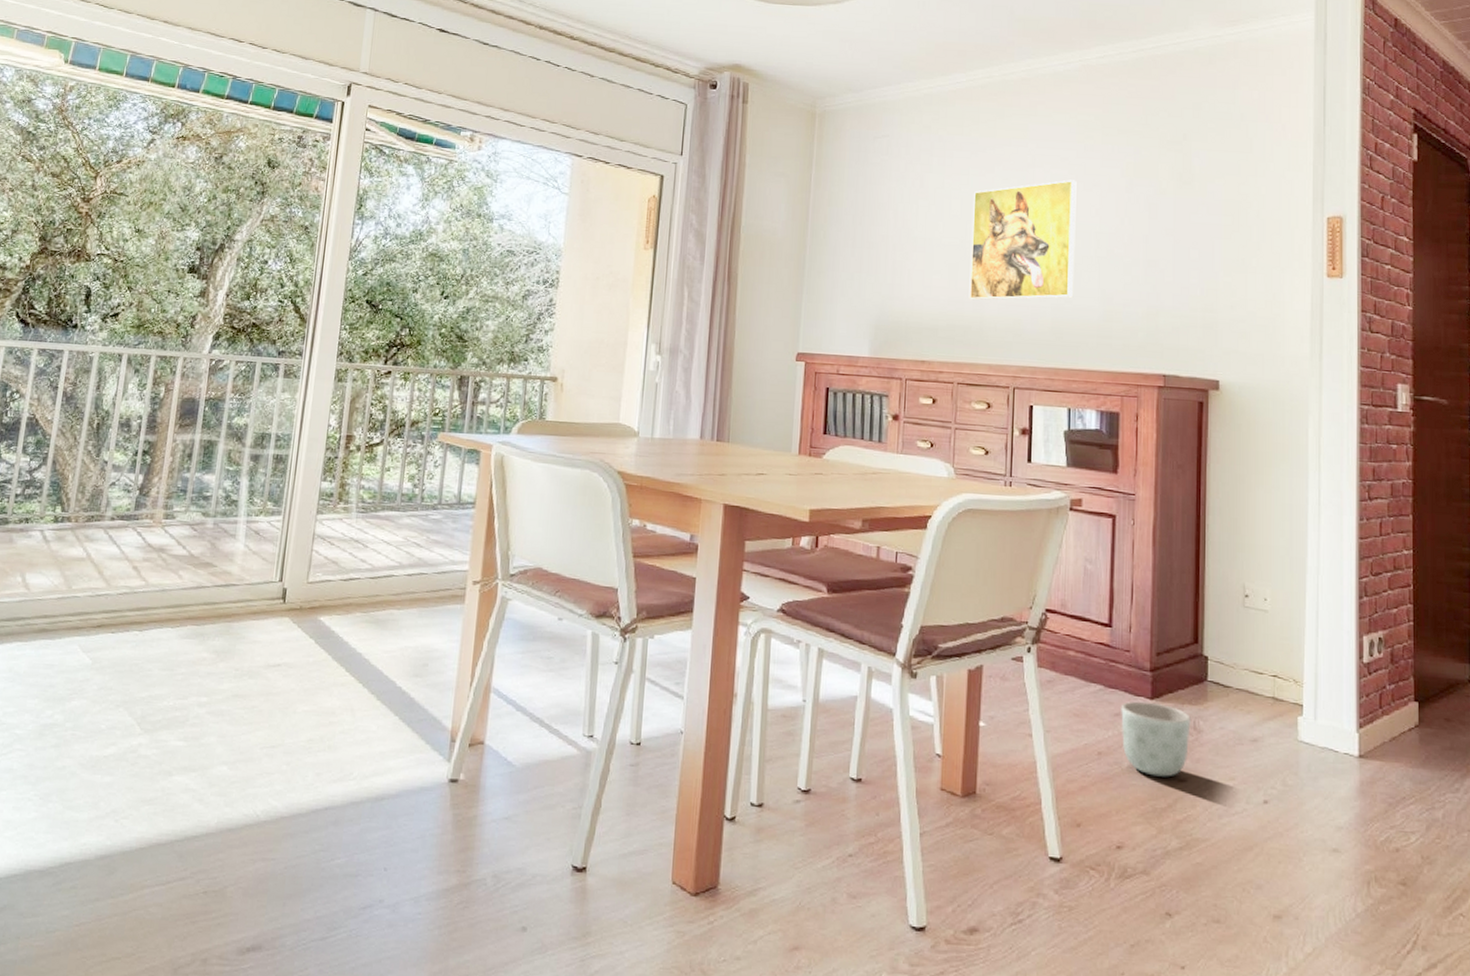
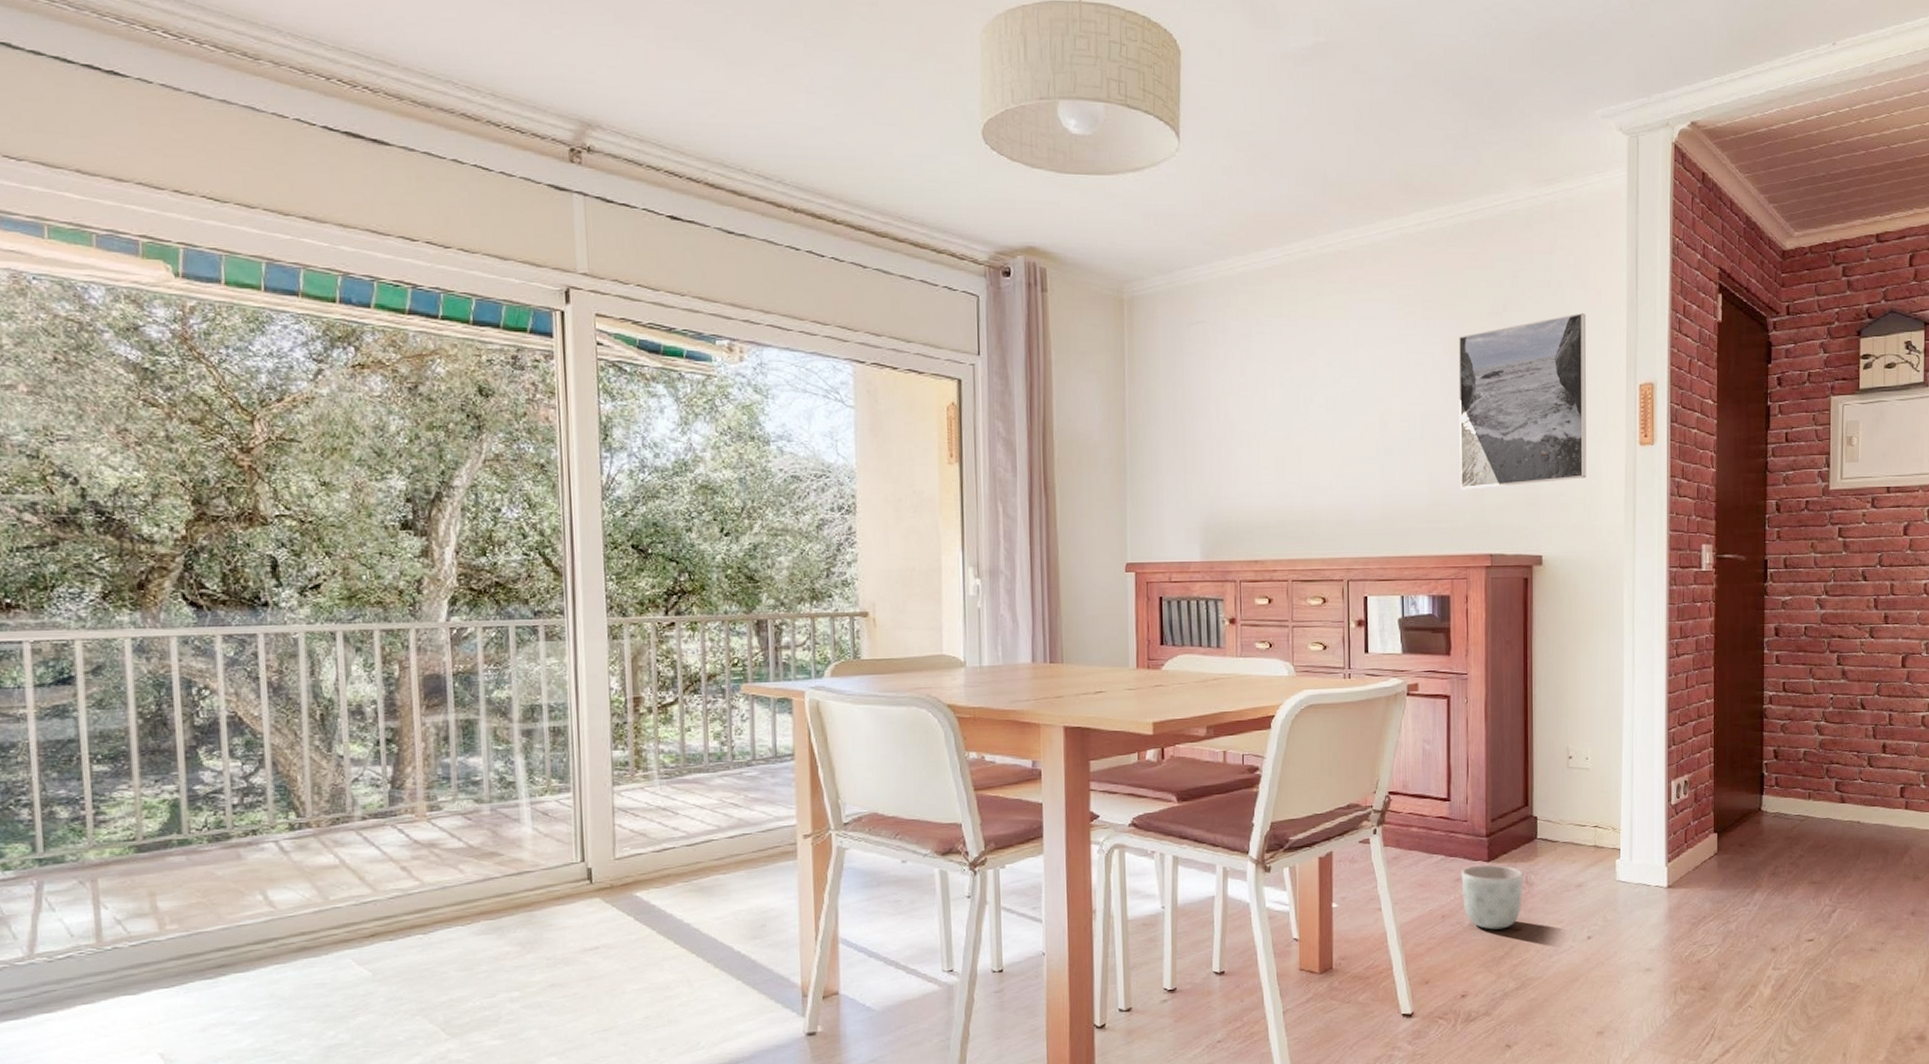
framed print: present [969,179,1077,301] -> none [1296,360,1402,494]
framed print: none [1133,145,1271,309] -> present [1458,312,1587,490]

